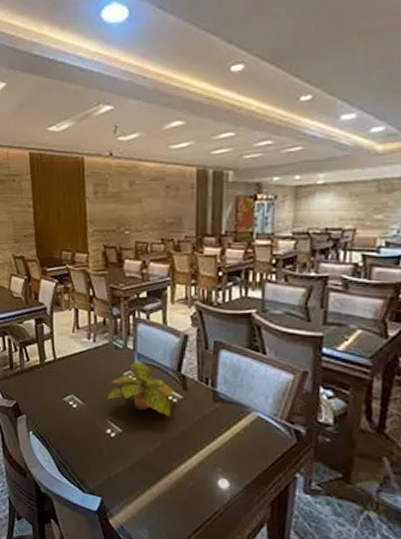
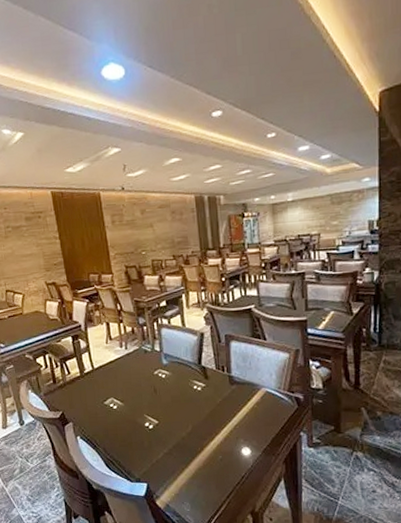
plant: present [107,360,176,417] -> none [142,359,200,403]

